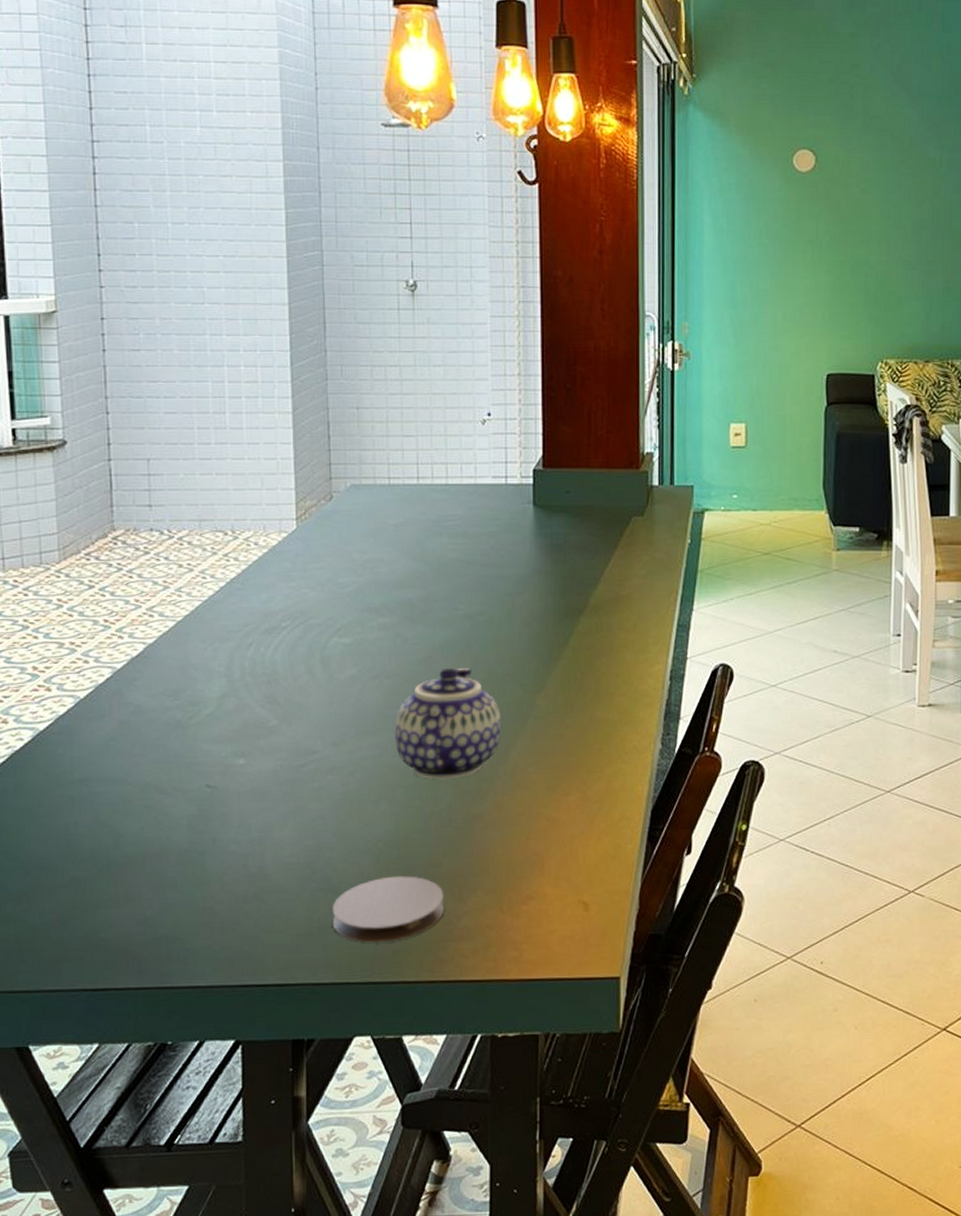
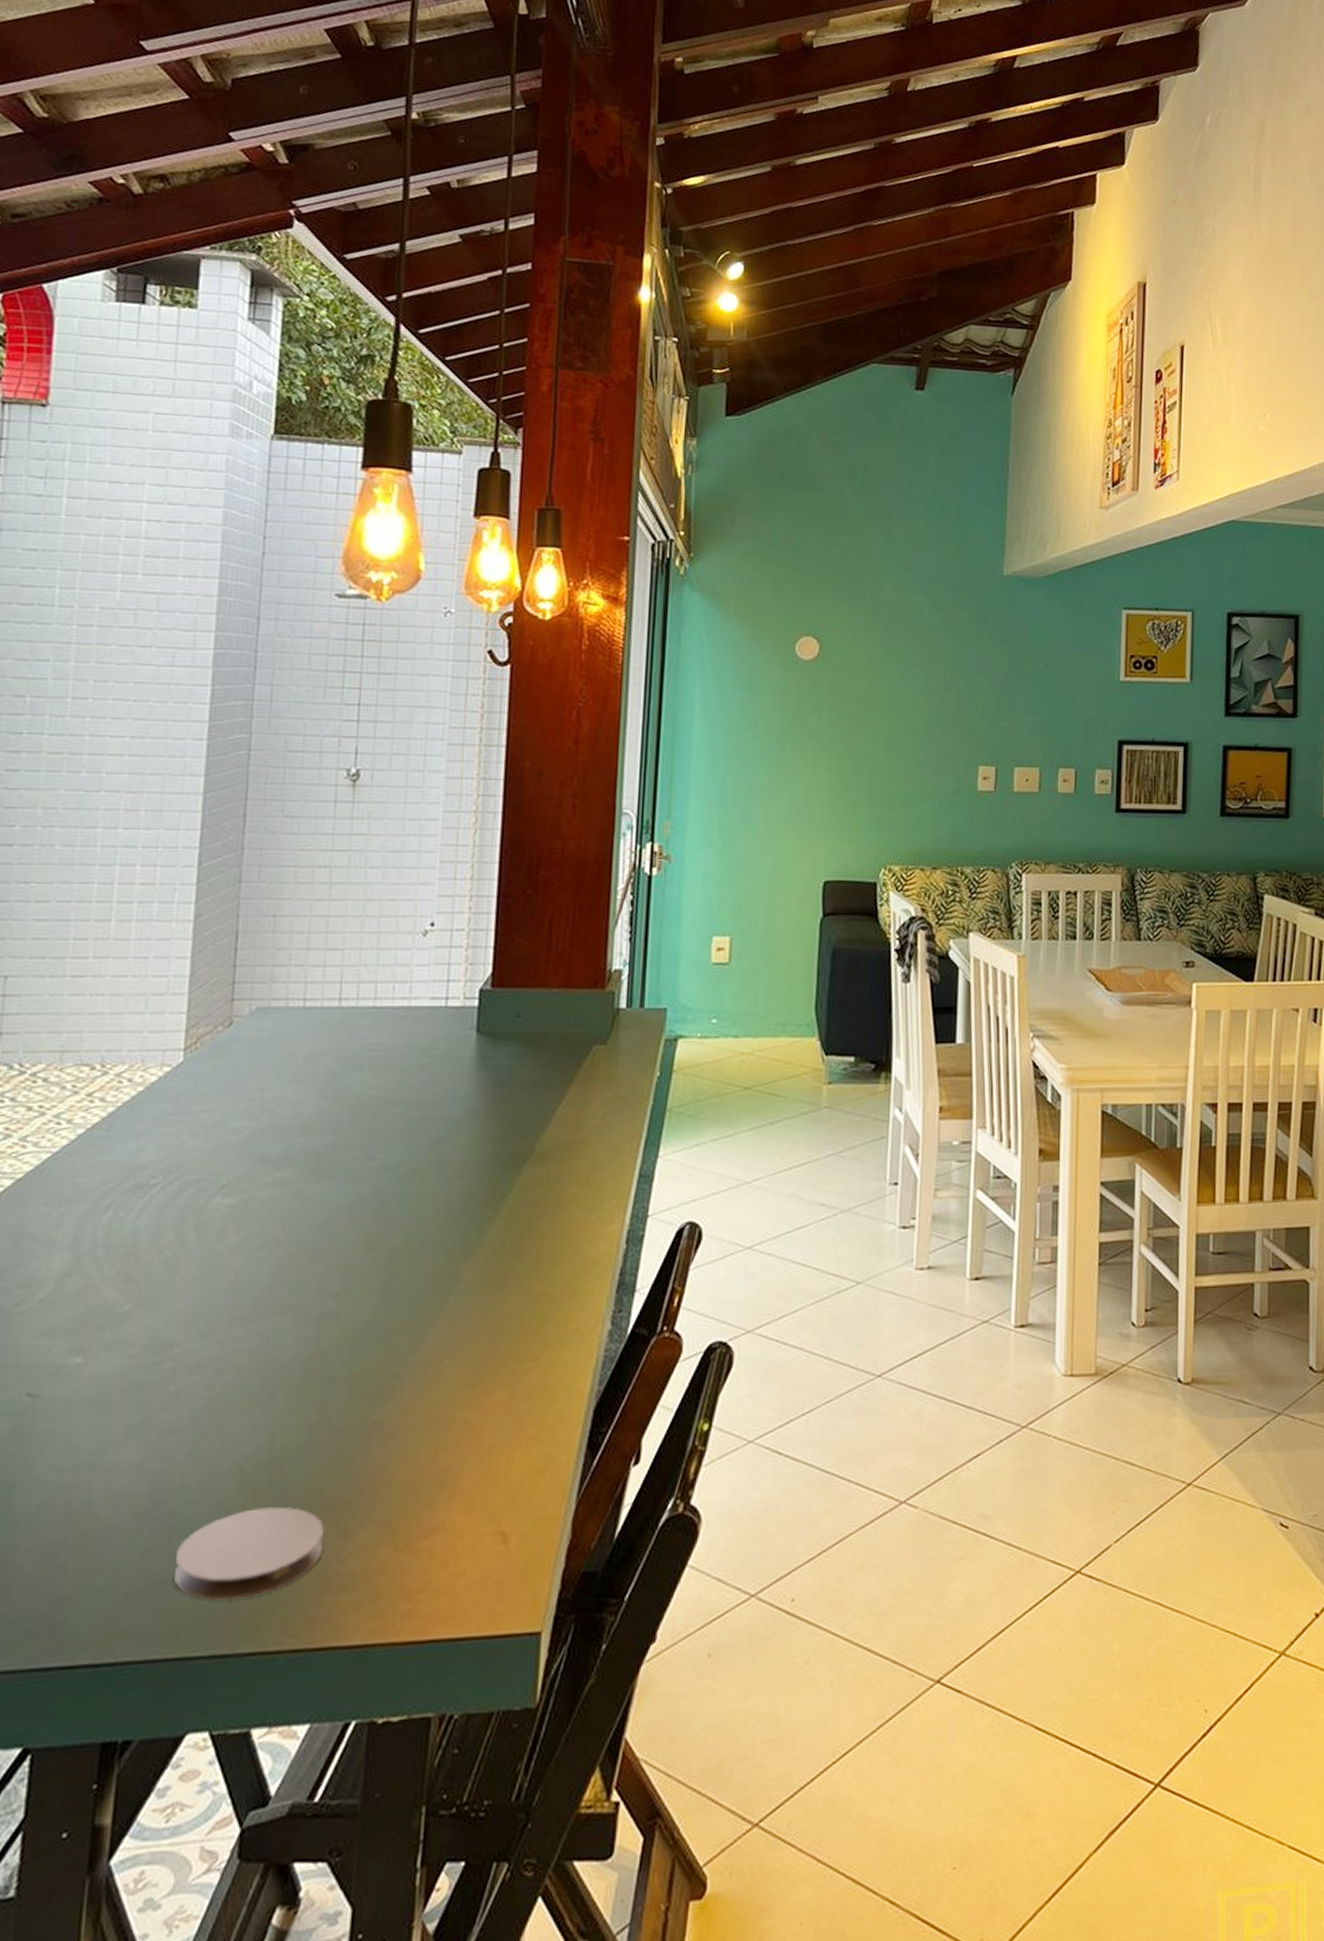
teapot: present [394,667,502,780] -> none [279,1231,417,1377]

